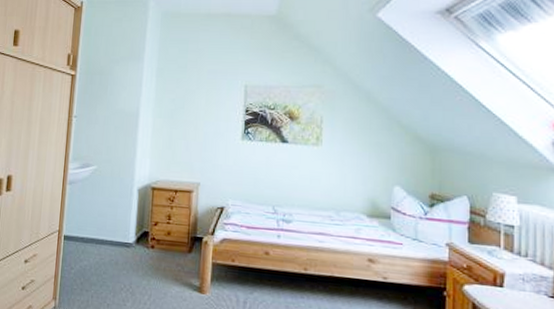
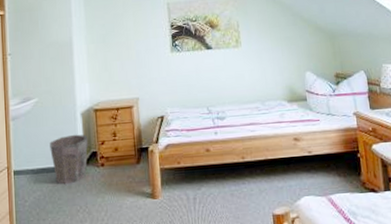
waste bin: none [102,209,142,260] -> present [50,134,89,185]

